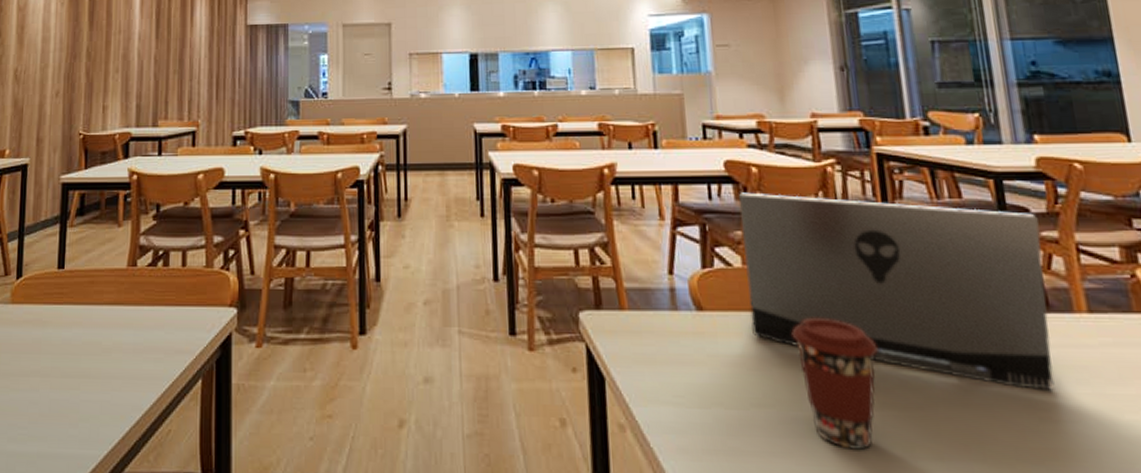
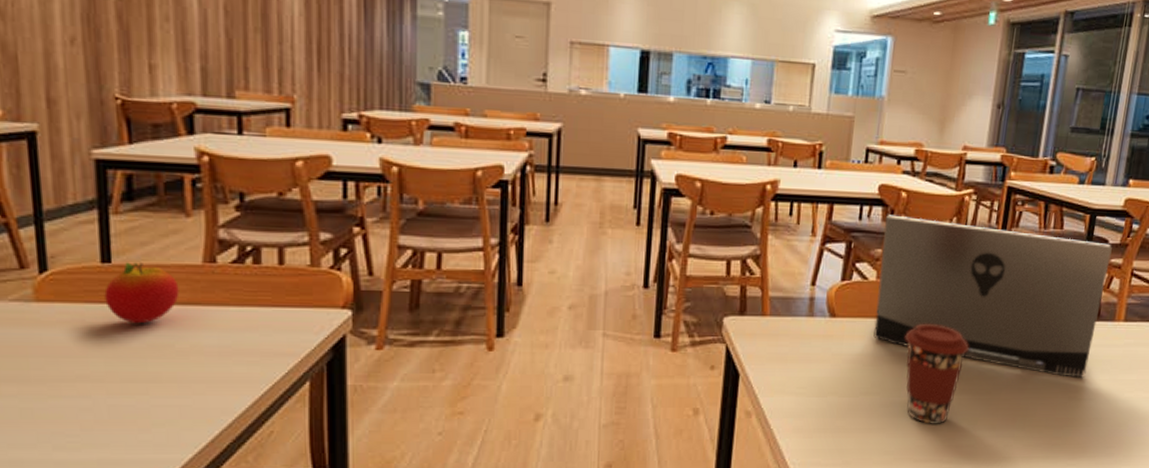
apple: none [57,268,109,323] -> present [104,262,180,324]

